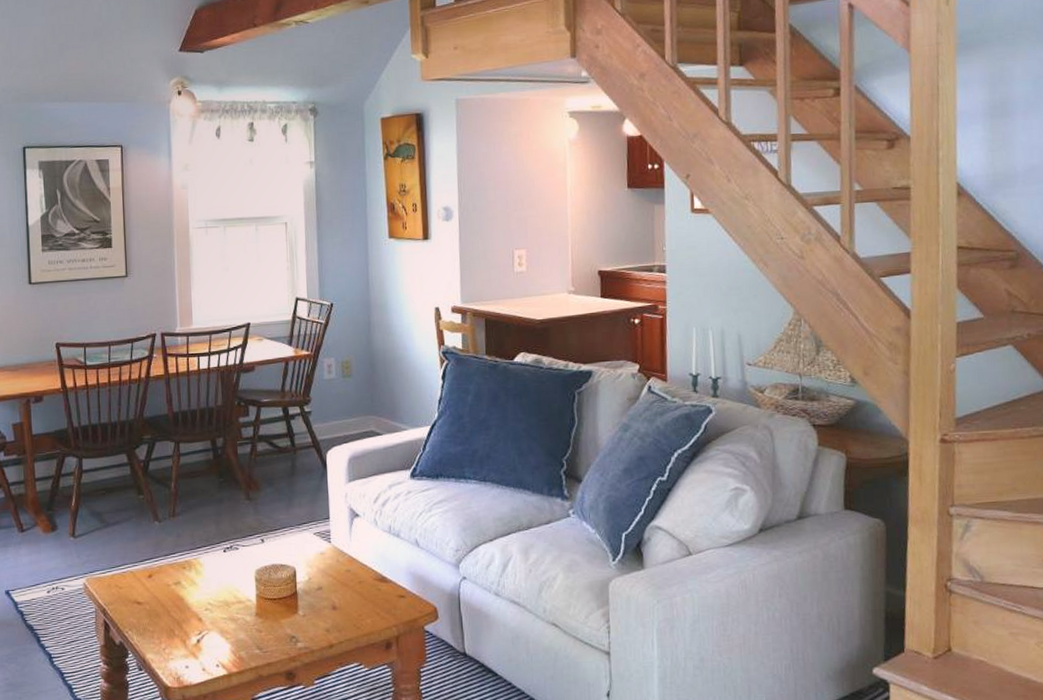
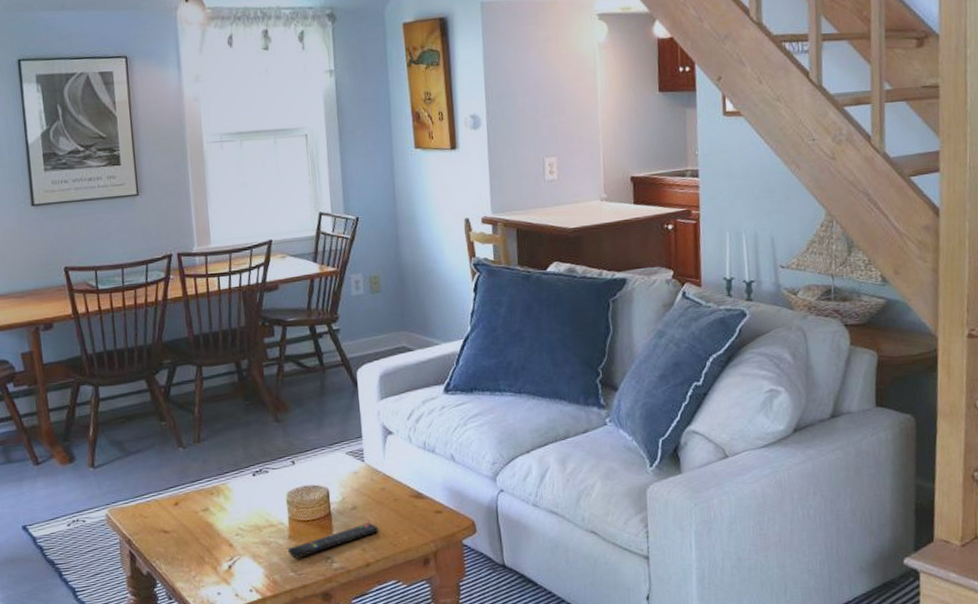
remote control: none [254,604,343,636] -> present [287,523,379,558]

